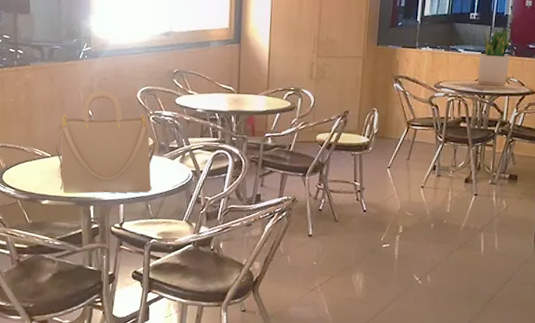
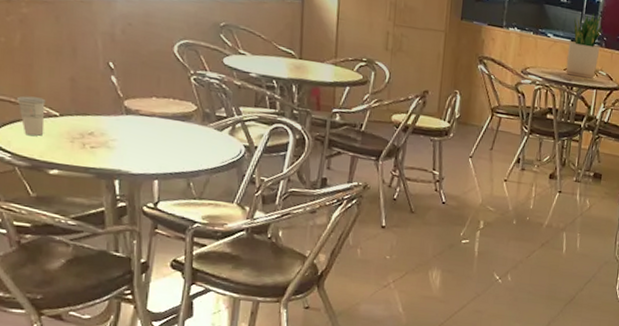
cup: none [20,143,41,175] -> present [16,96,46,136]
handbag: present [55,90,156,194] -> none [65,37,198,168]

